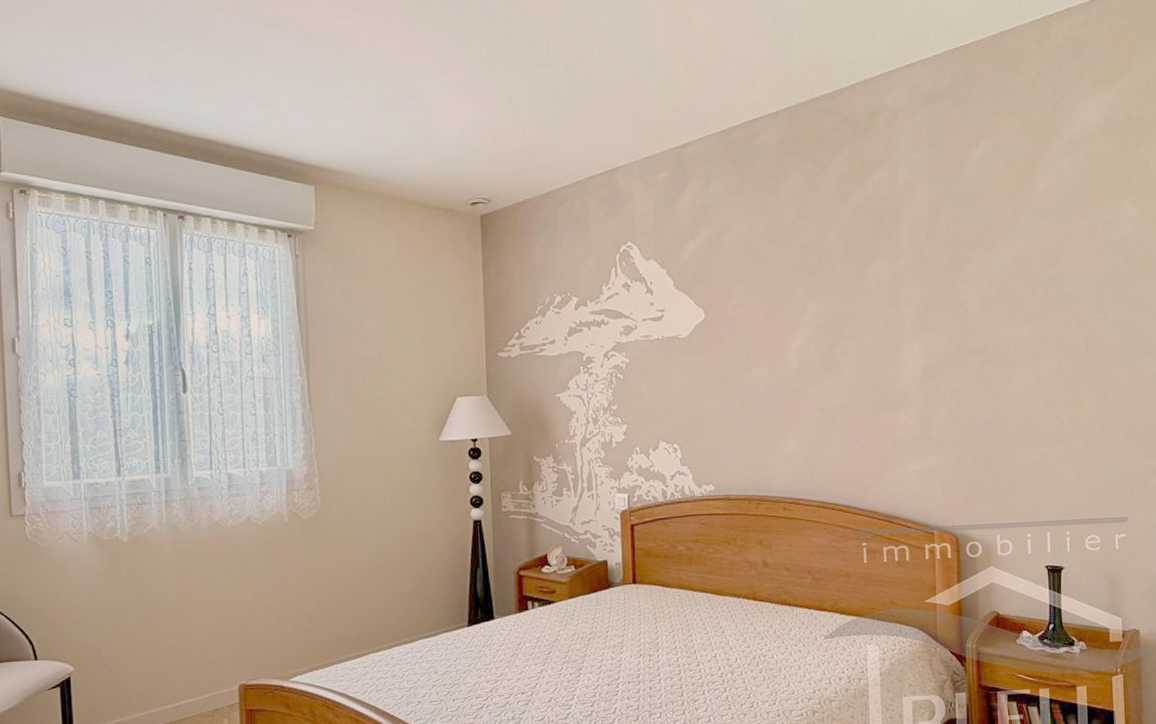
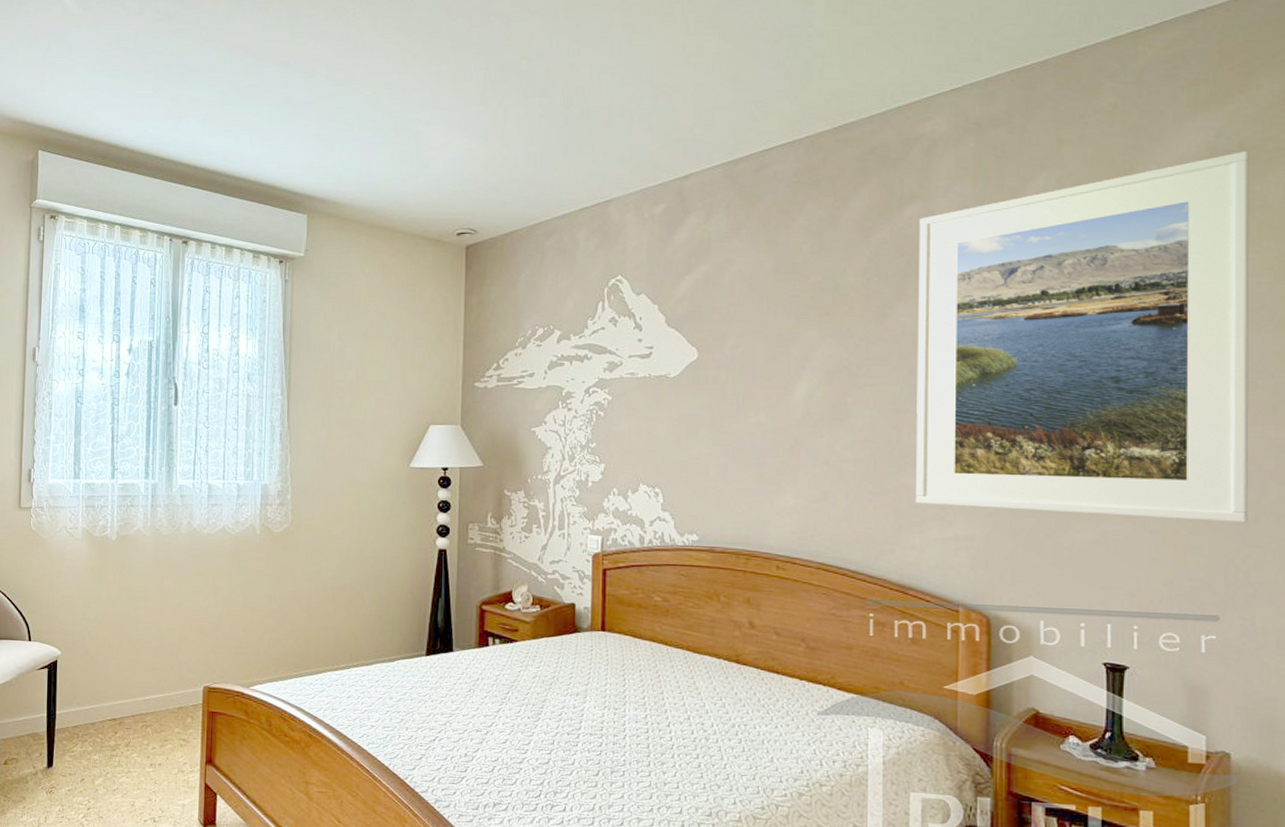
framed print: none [886,123,1145,442] -> present [916,151,1250,523]

